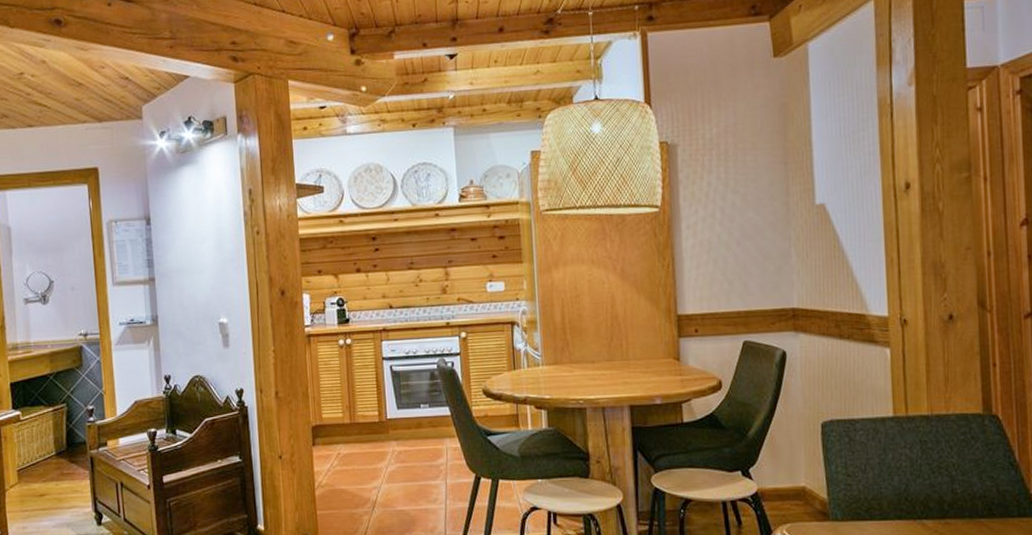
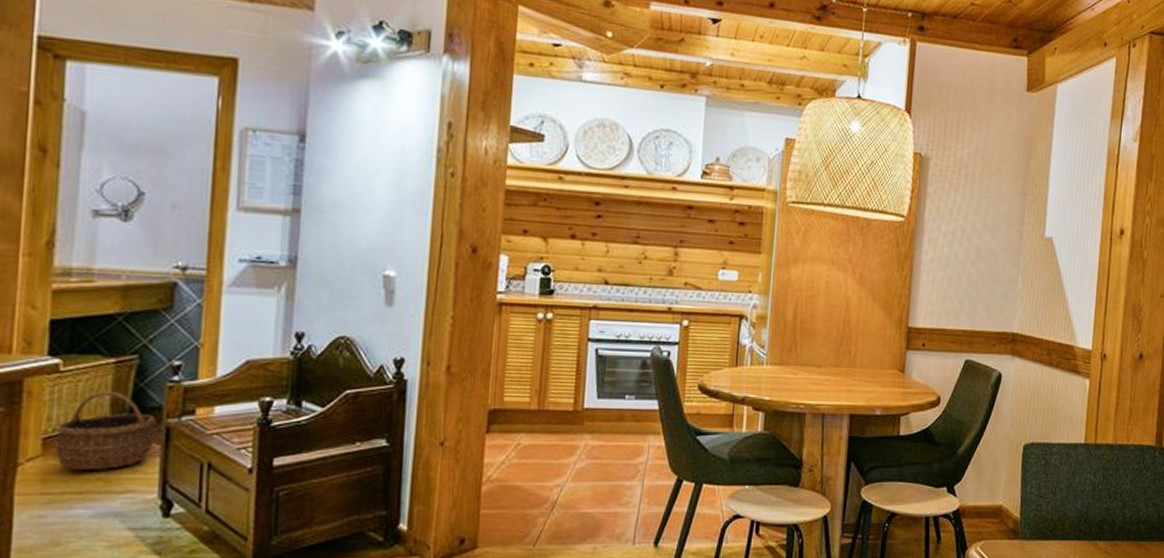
wicker basket: none [24,433,85,493] -> present [55,392,157,471]

